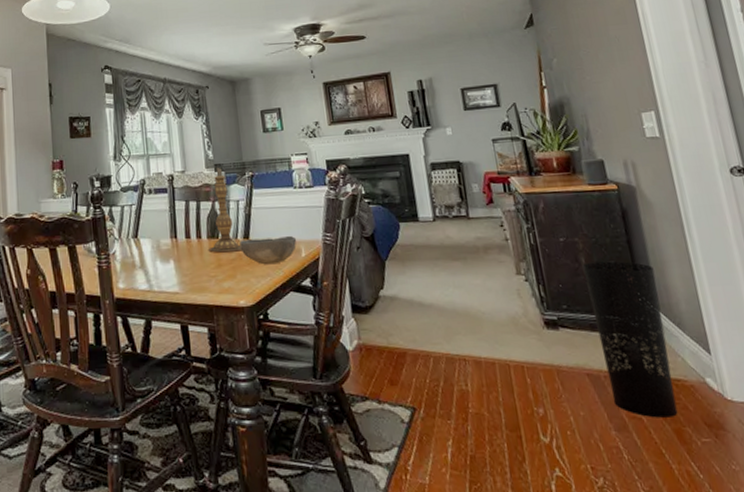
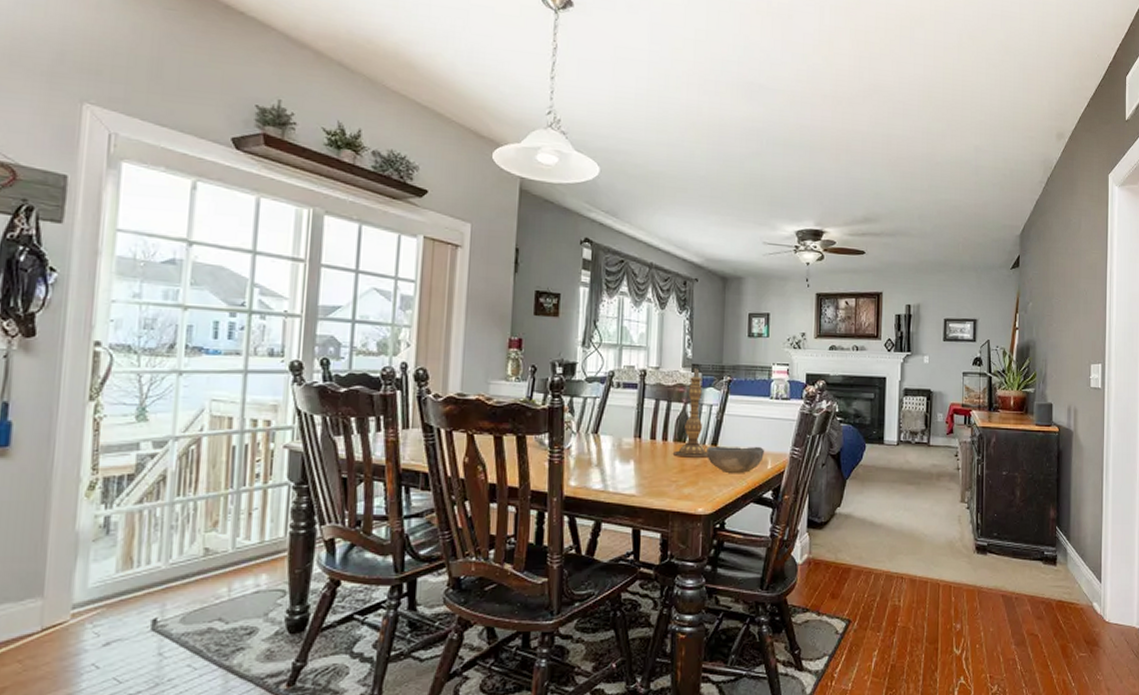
umbrella stand: present [582,261,678,418] -> none [1017,496,1073,635]

